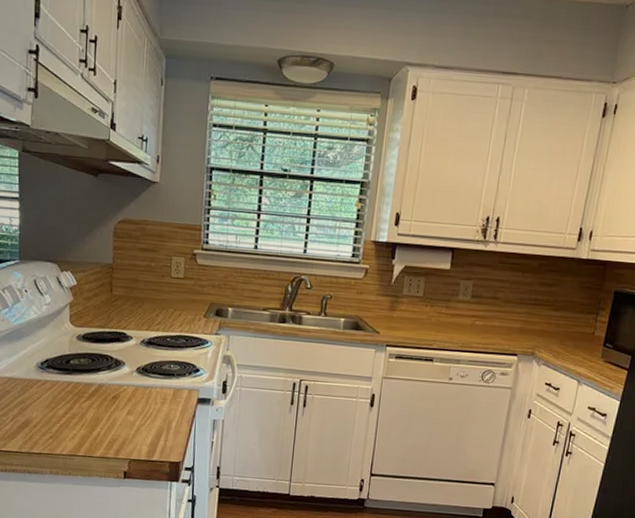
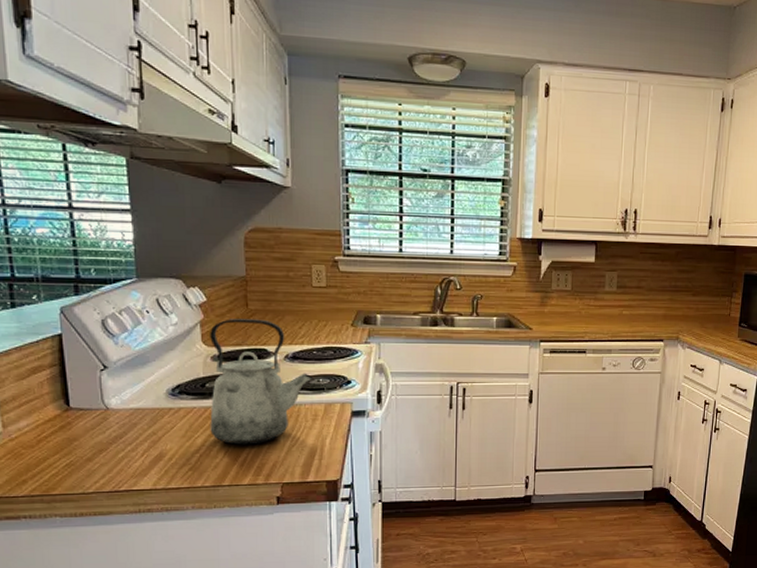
kettle: none [71,302,166,420] -> present [210,319,314,445]

